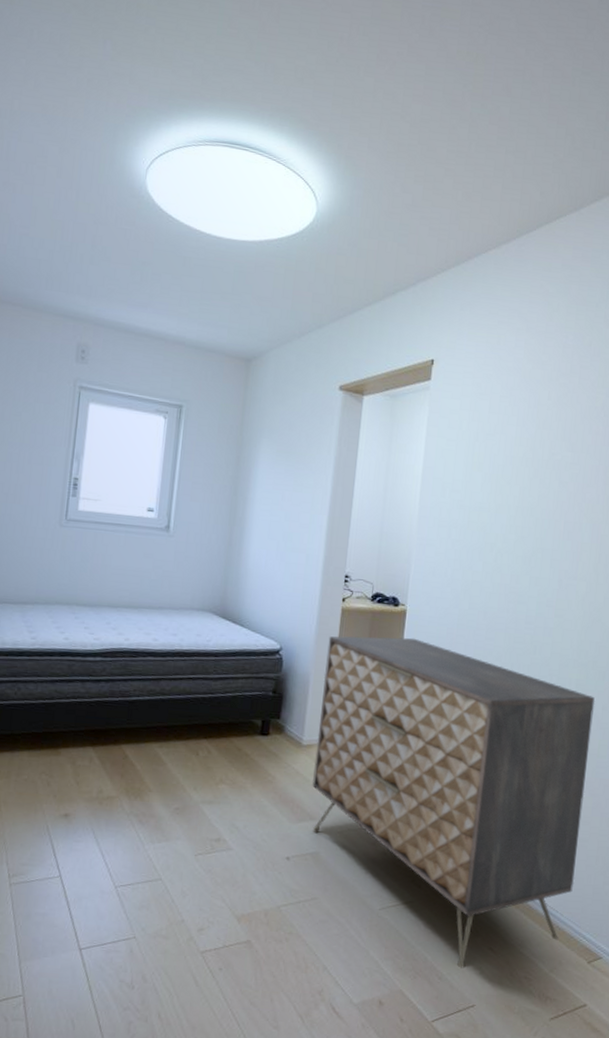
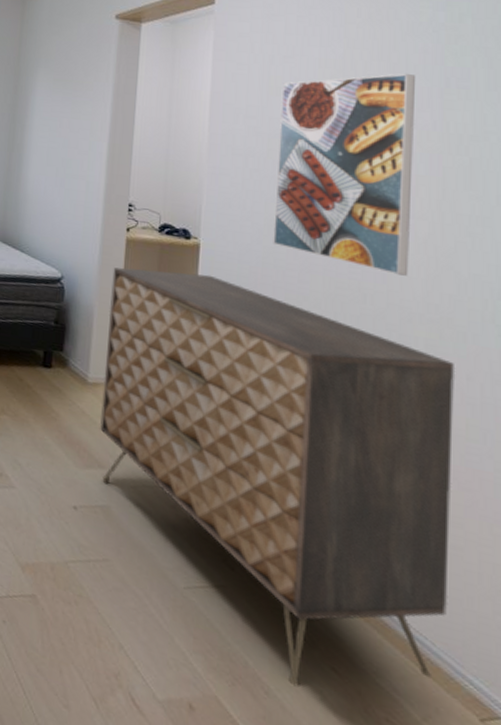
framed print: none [467,452,589,629] -> present [273,73,416,276]

